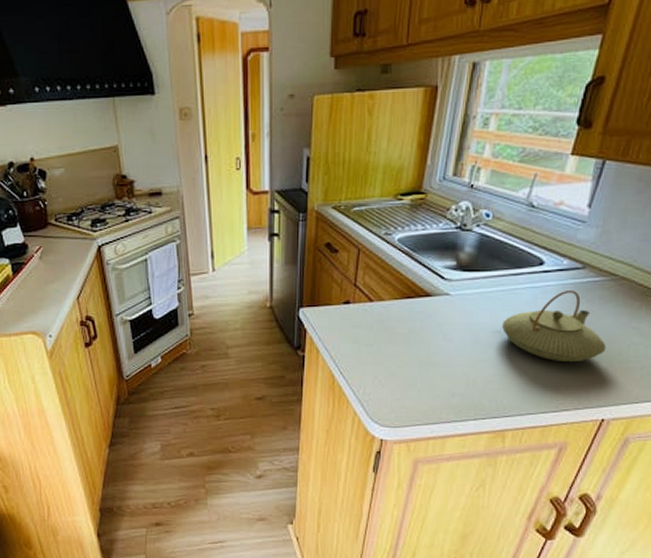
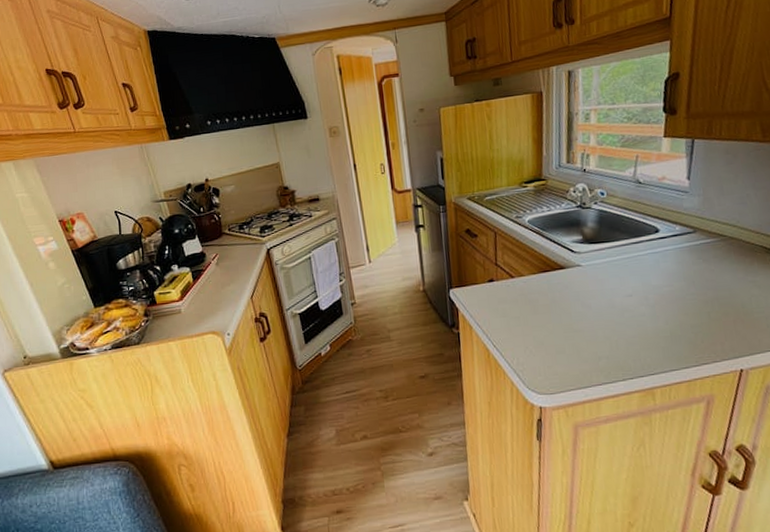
teapot: present [502,289,607,363] -> none [632,252,731,319]

